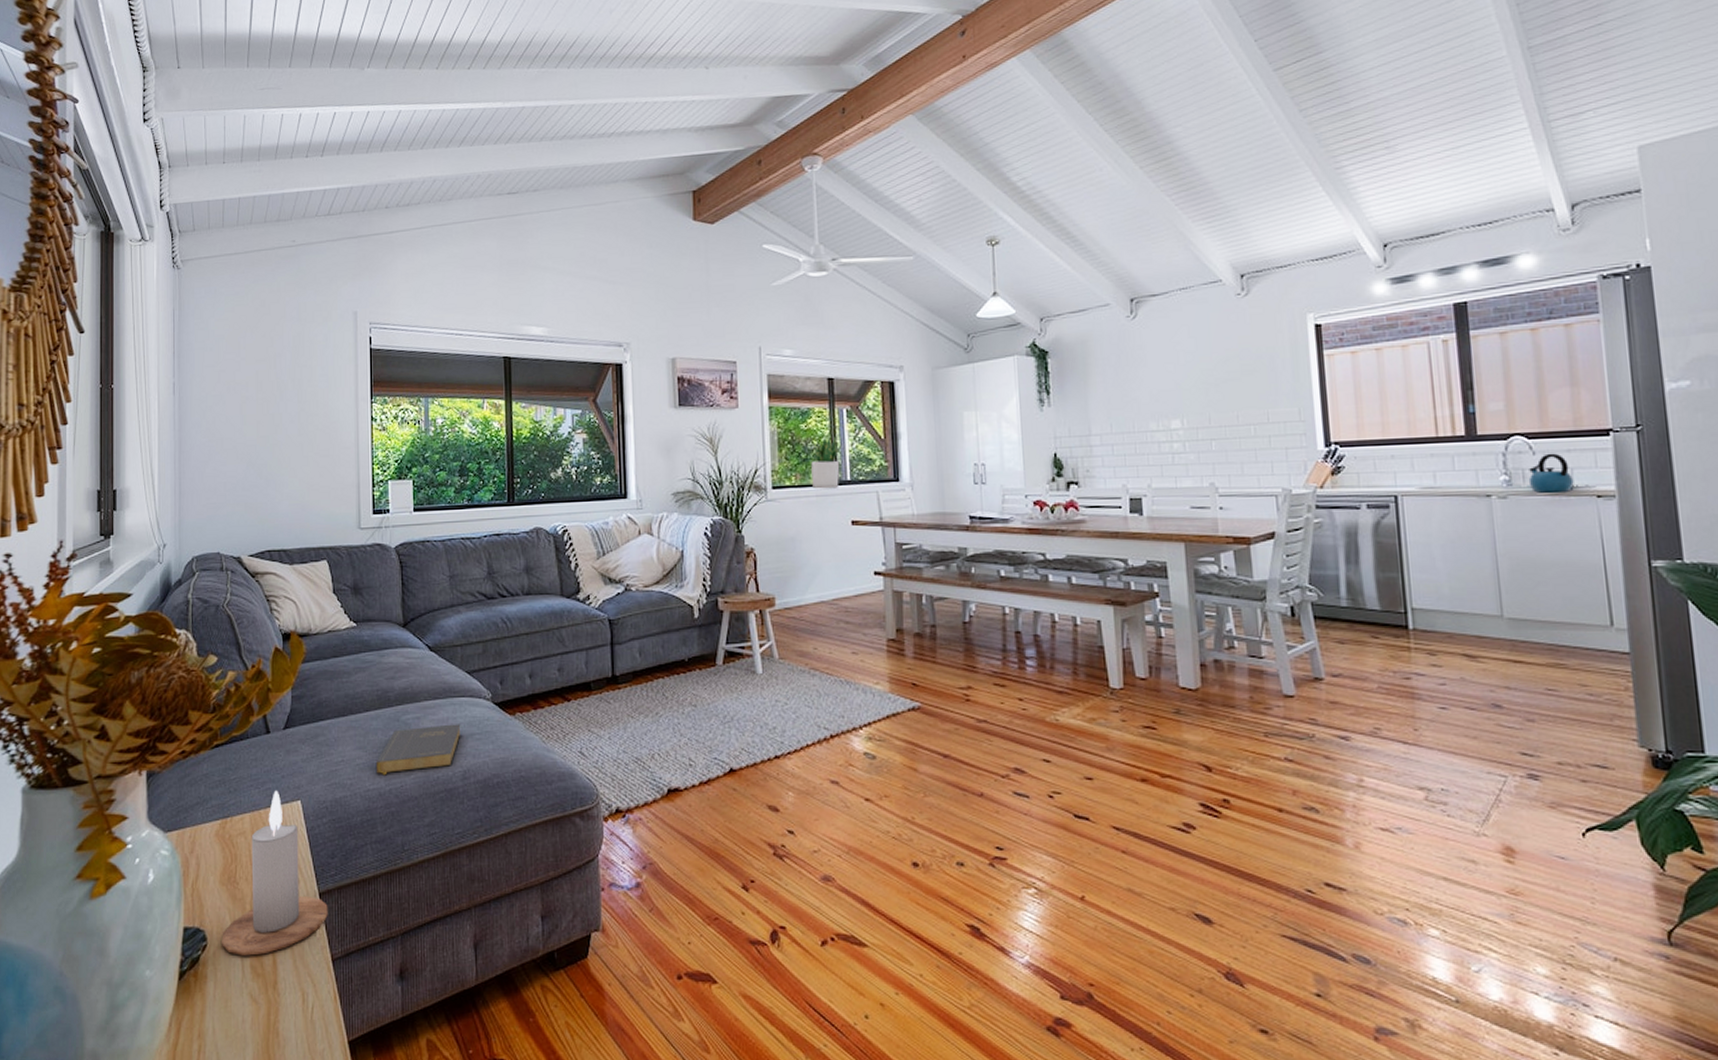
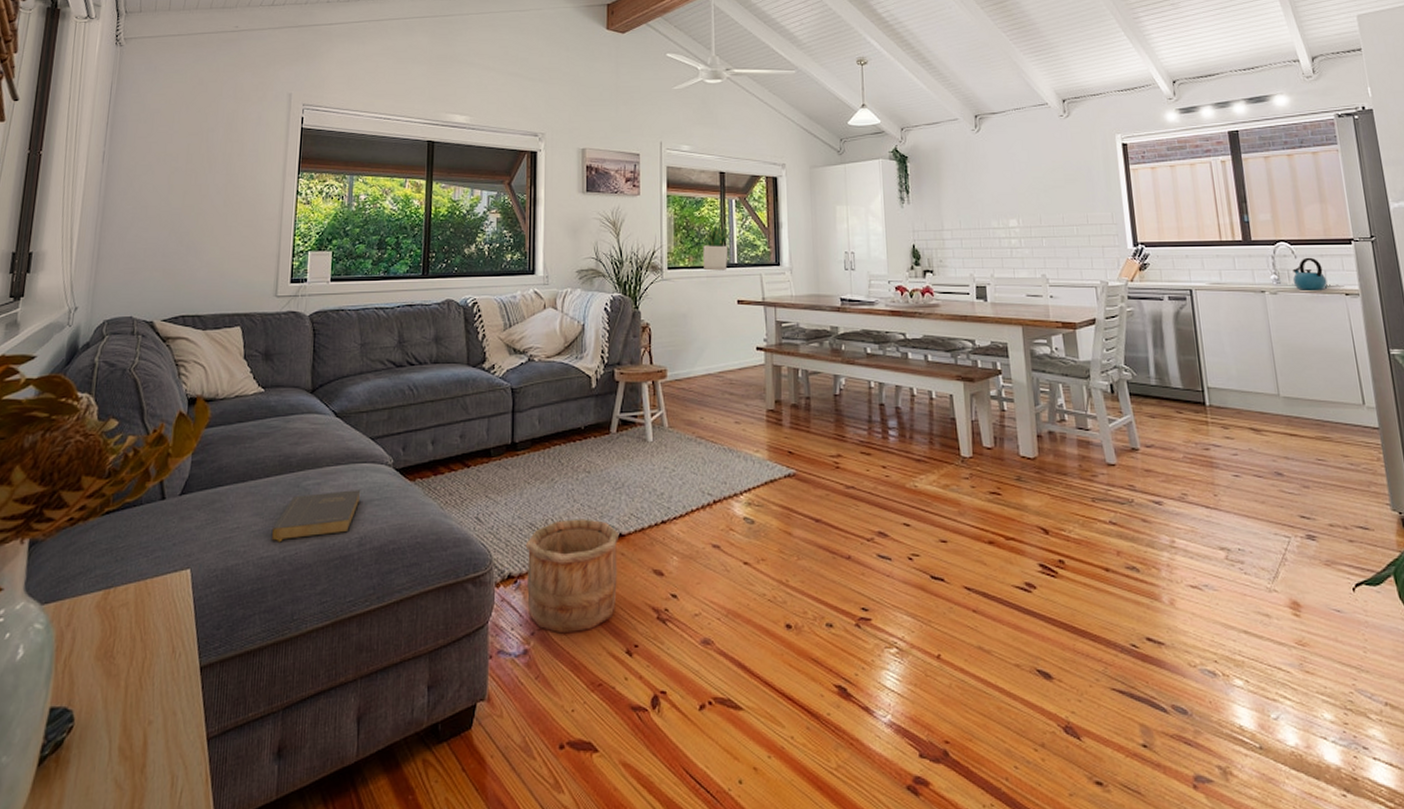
candle: present [222,790,328,956] -> none [89,559,208,737]
wooden bucket: none [632,753,731,868] -> present [525,519,620,634]

